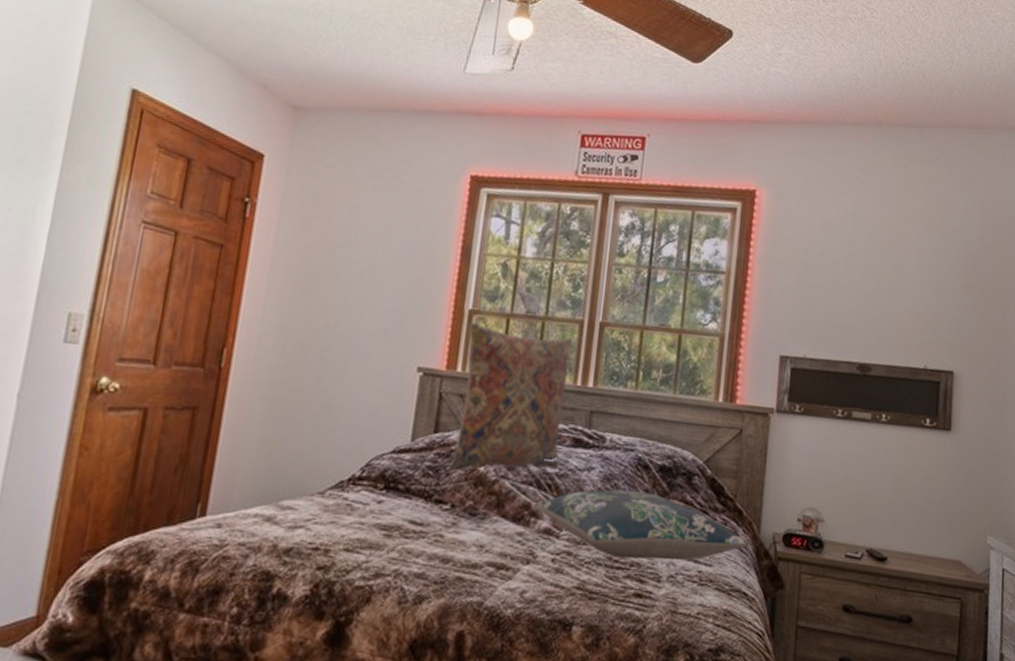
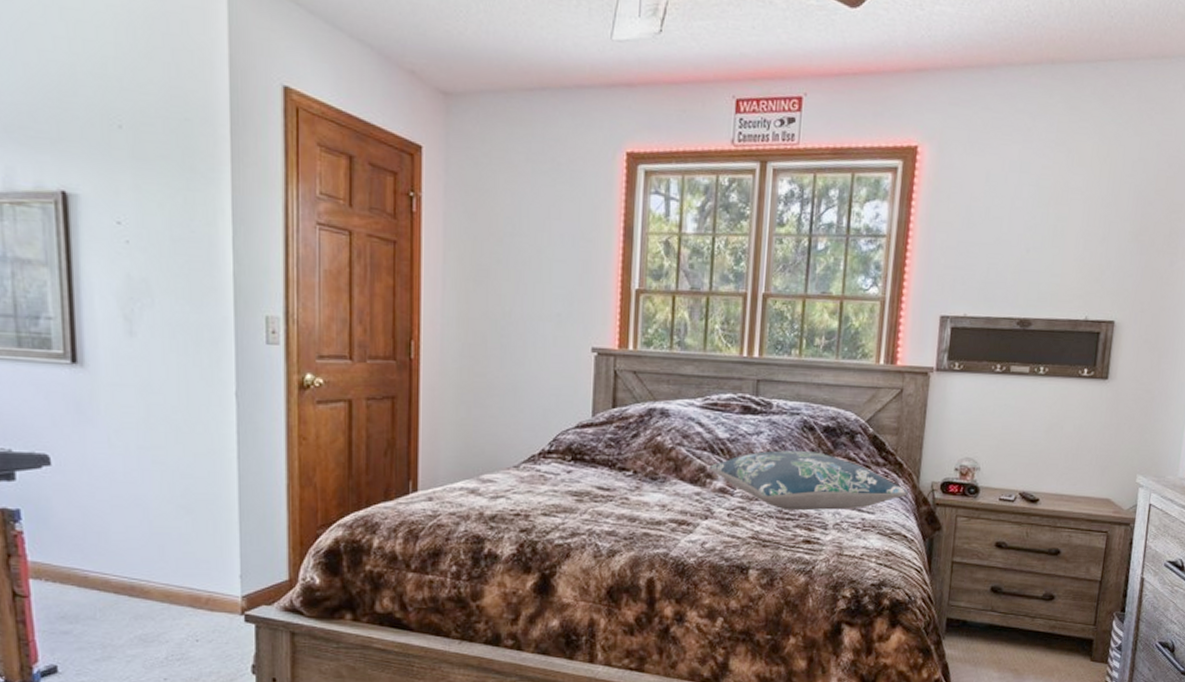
pillow: present [451,322,572,471] -> none [631,301,736,441]

